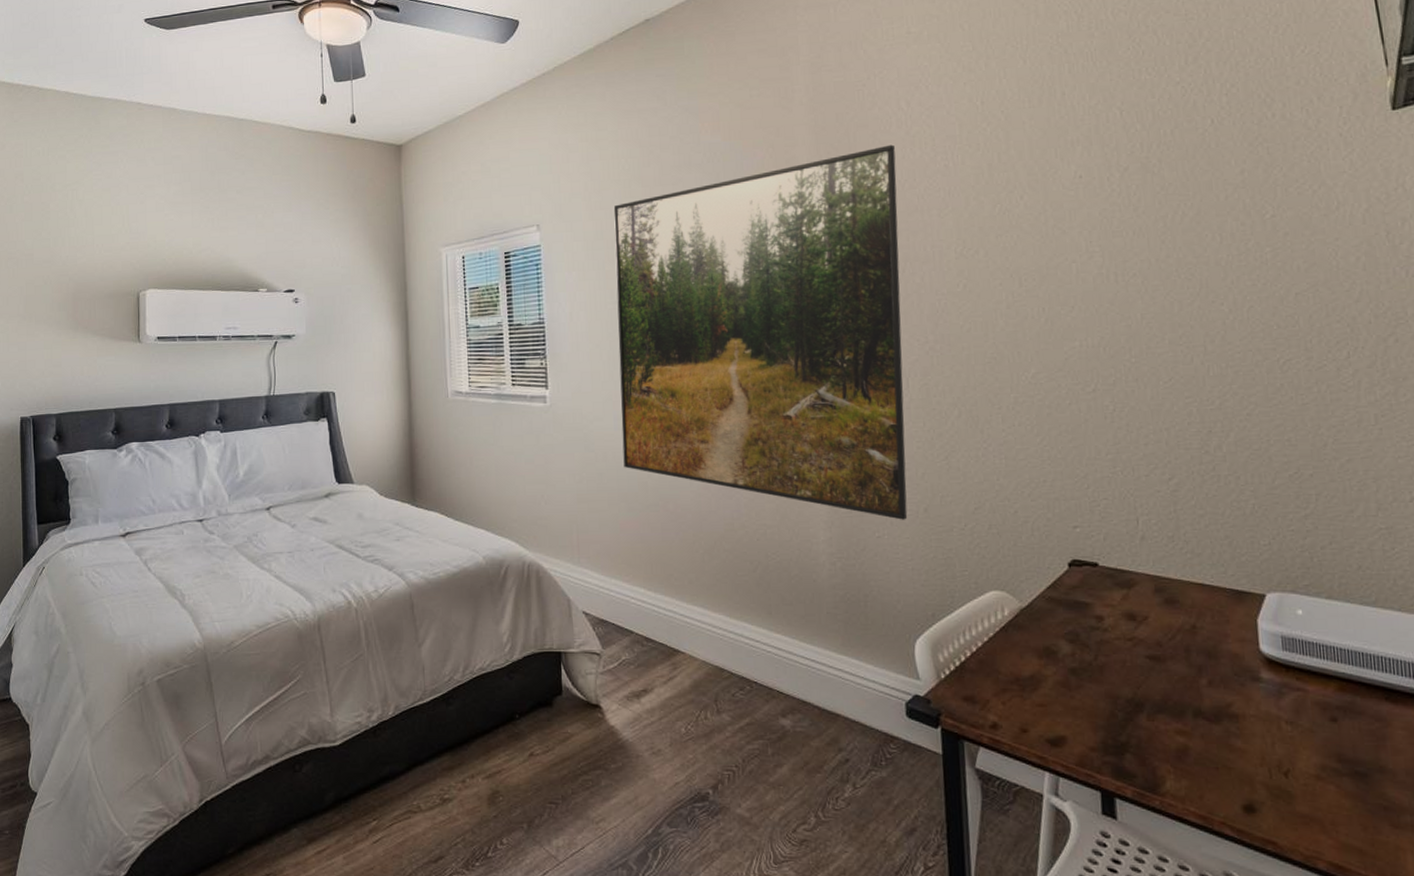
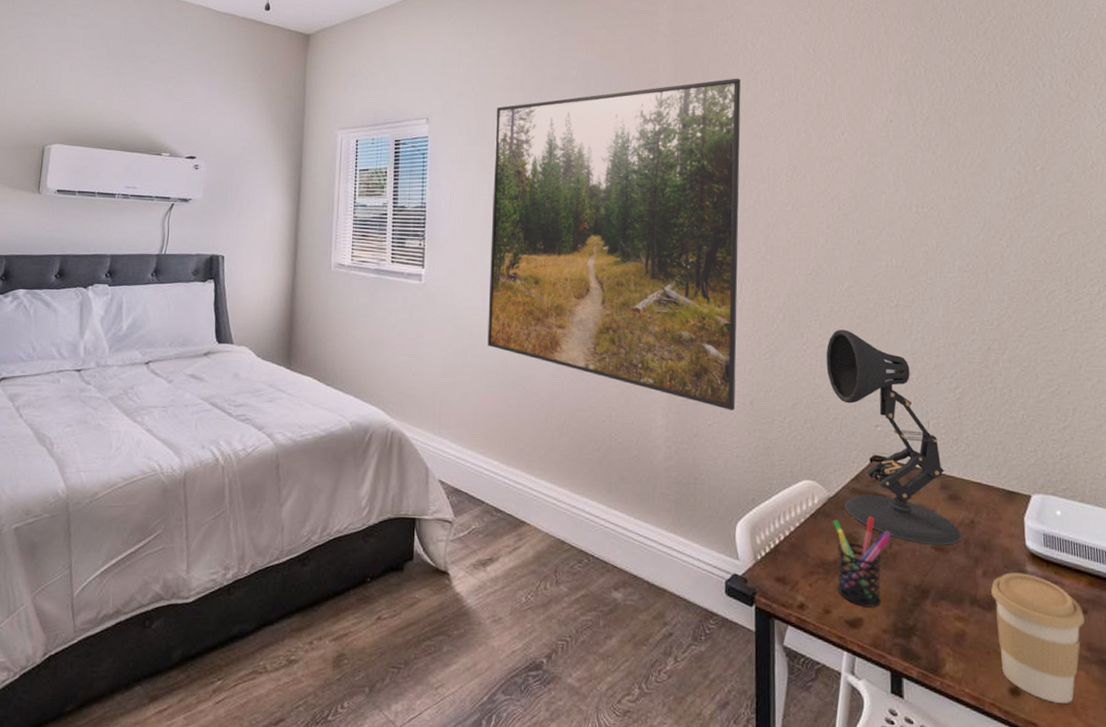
desk lamp: none [1011,422,1182,654] -> present [826,329,962,545]
pen holder: none [1027,627,1098,724] -> present [833,517,892,607]
coffee cup: none [1218,680,1334,820] -> present [991,572,1084,703]

